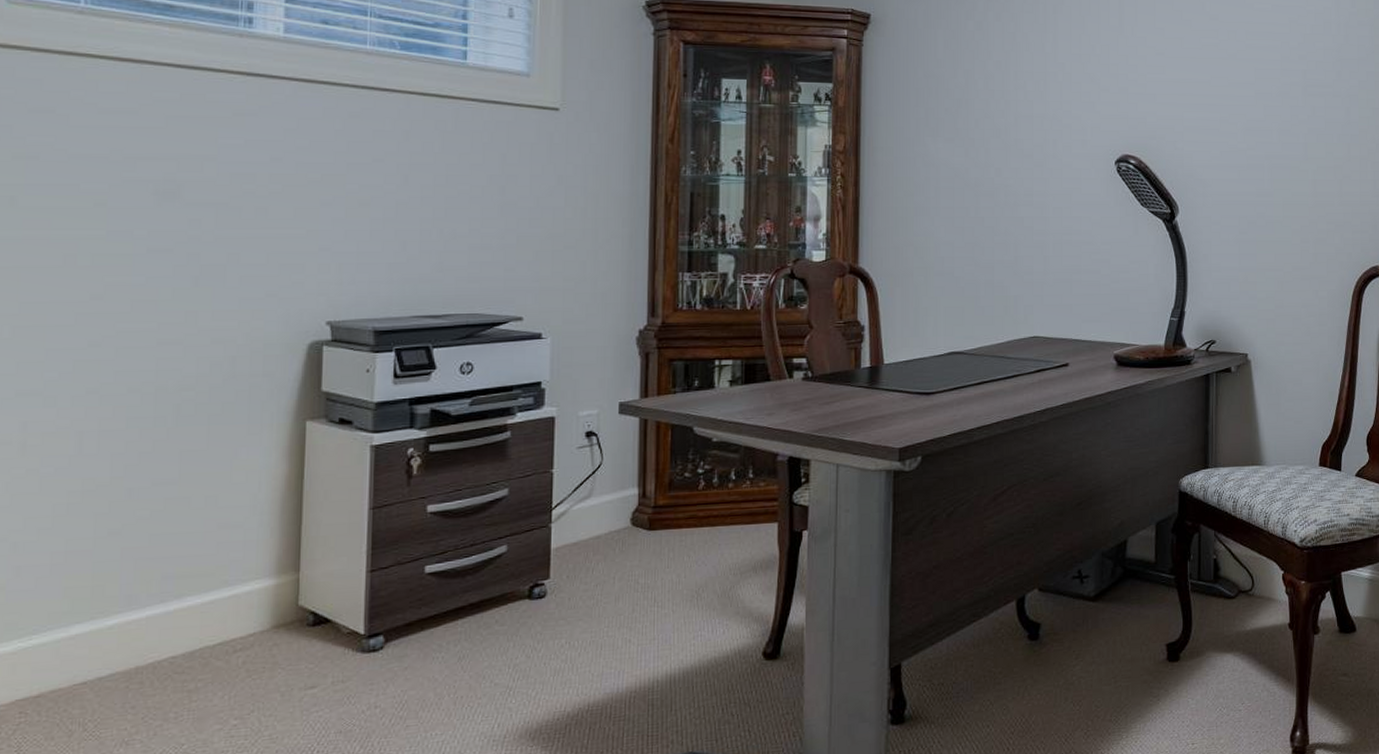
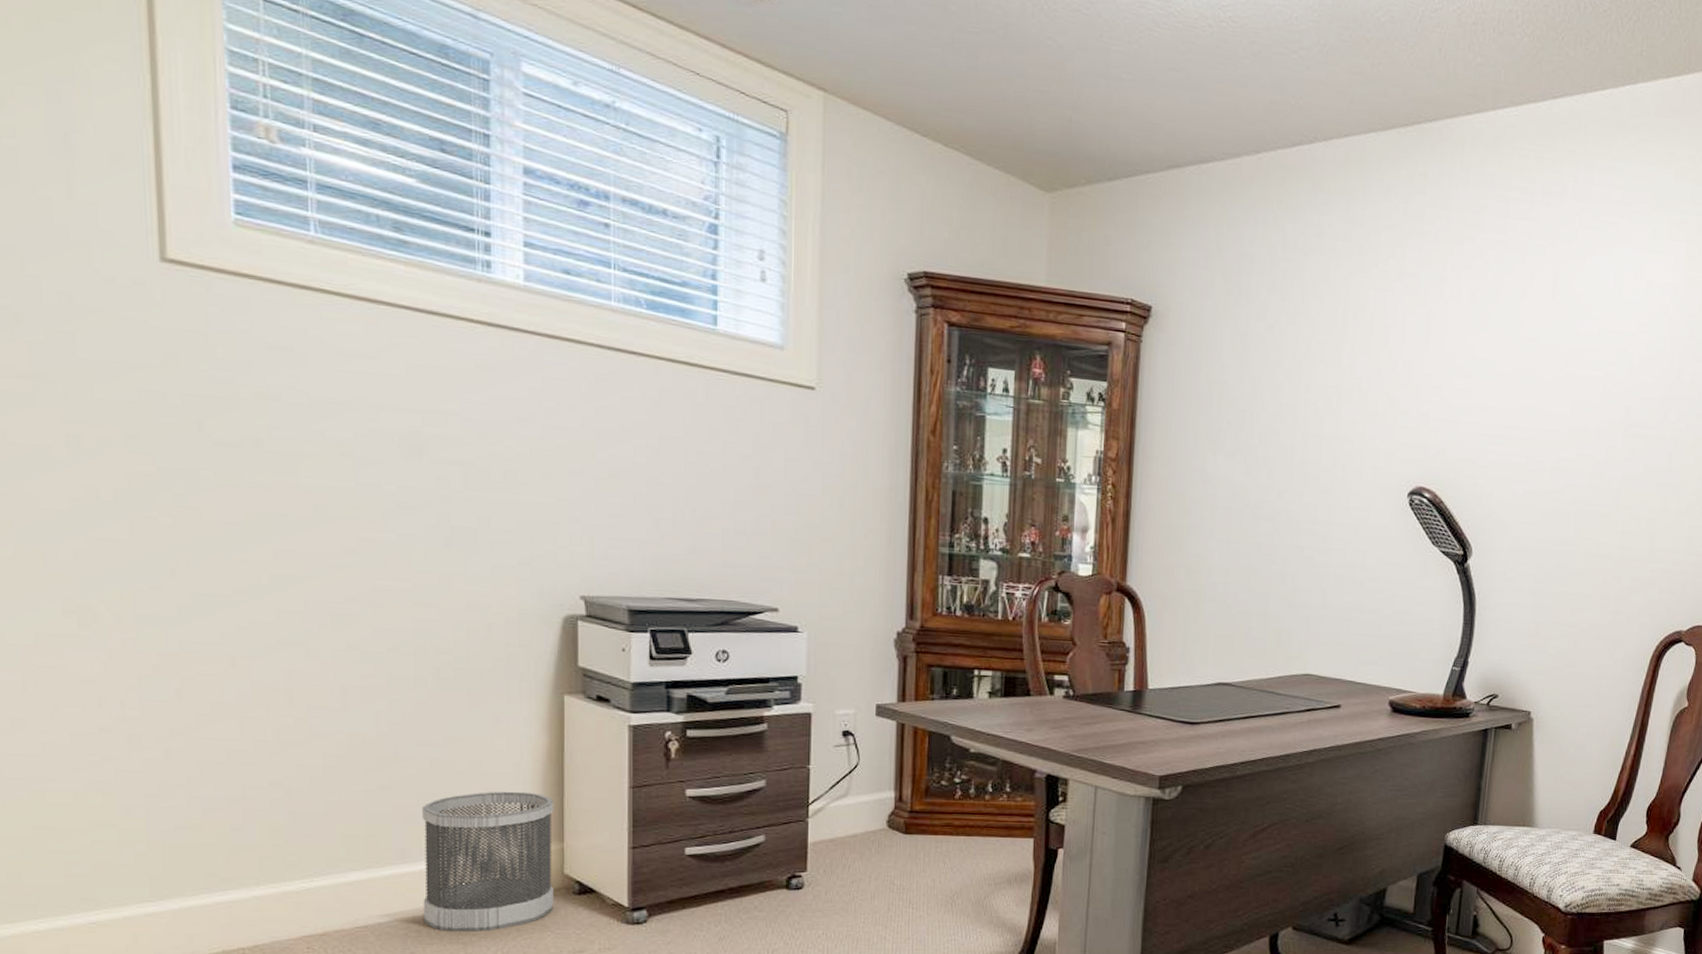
wastebasket: none [147,523,291,681] -> present [422,791,554,933]

